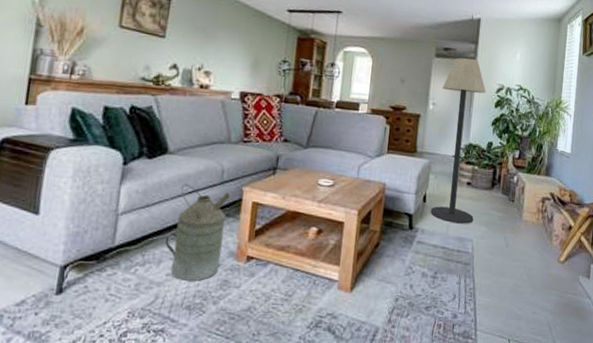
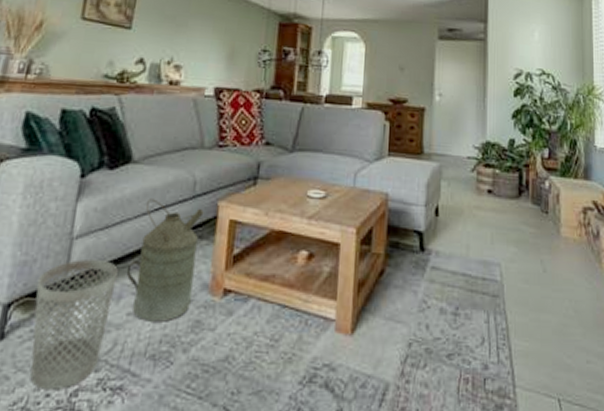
wastebasket: none [86,231,158,332] -> present [30,260,118,390]
floor lamp: present [430,57,486,224] -> none [445,39,502,243]

